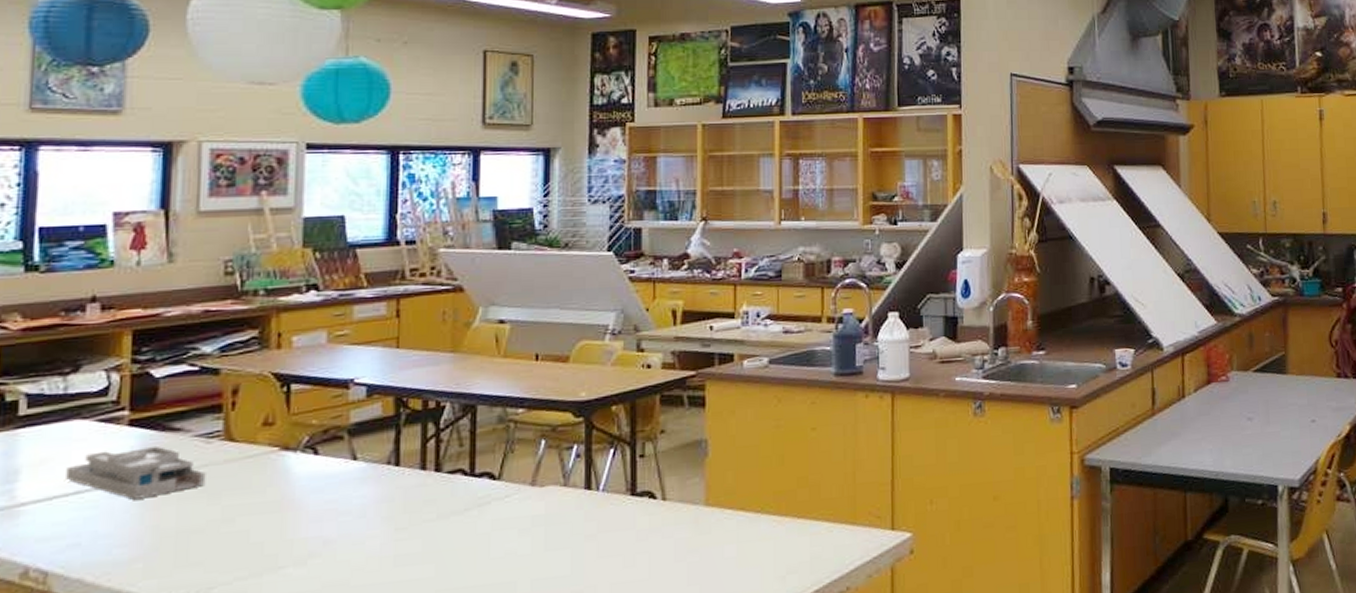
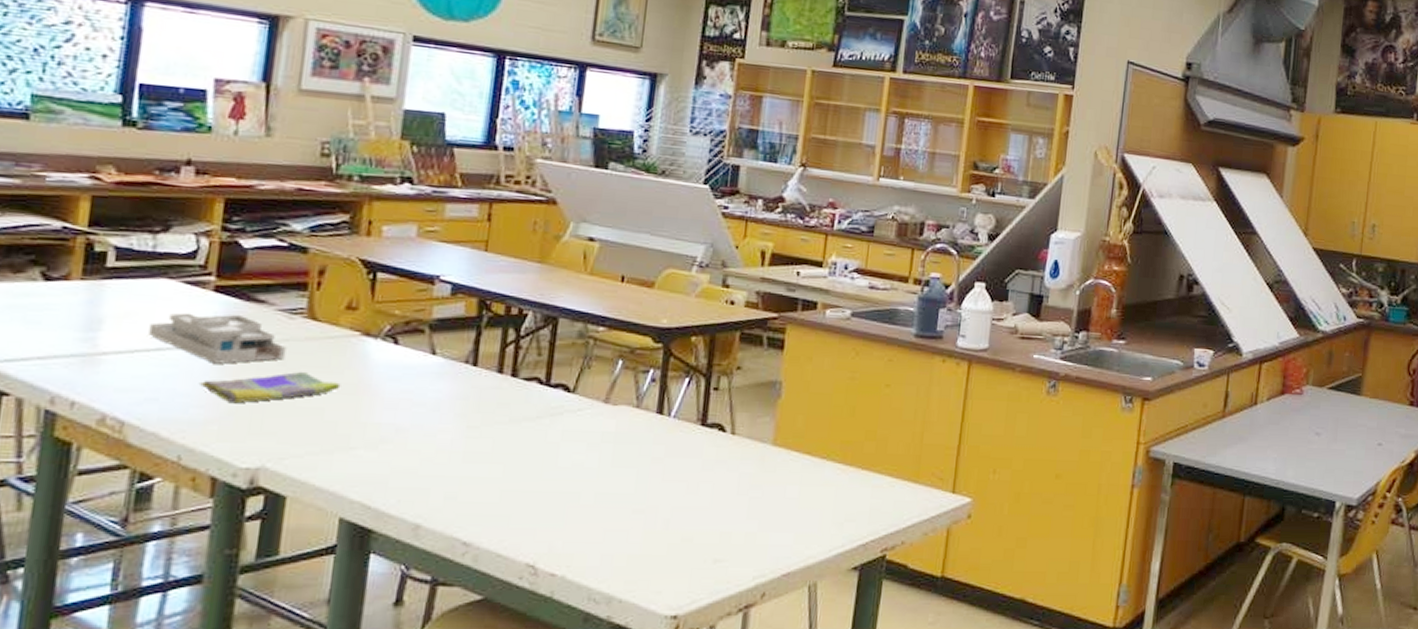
dish towel: none [120,495,264,538] -> present [198,371,341,404]

